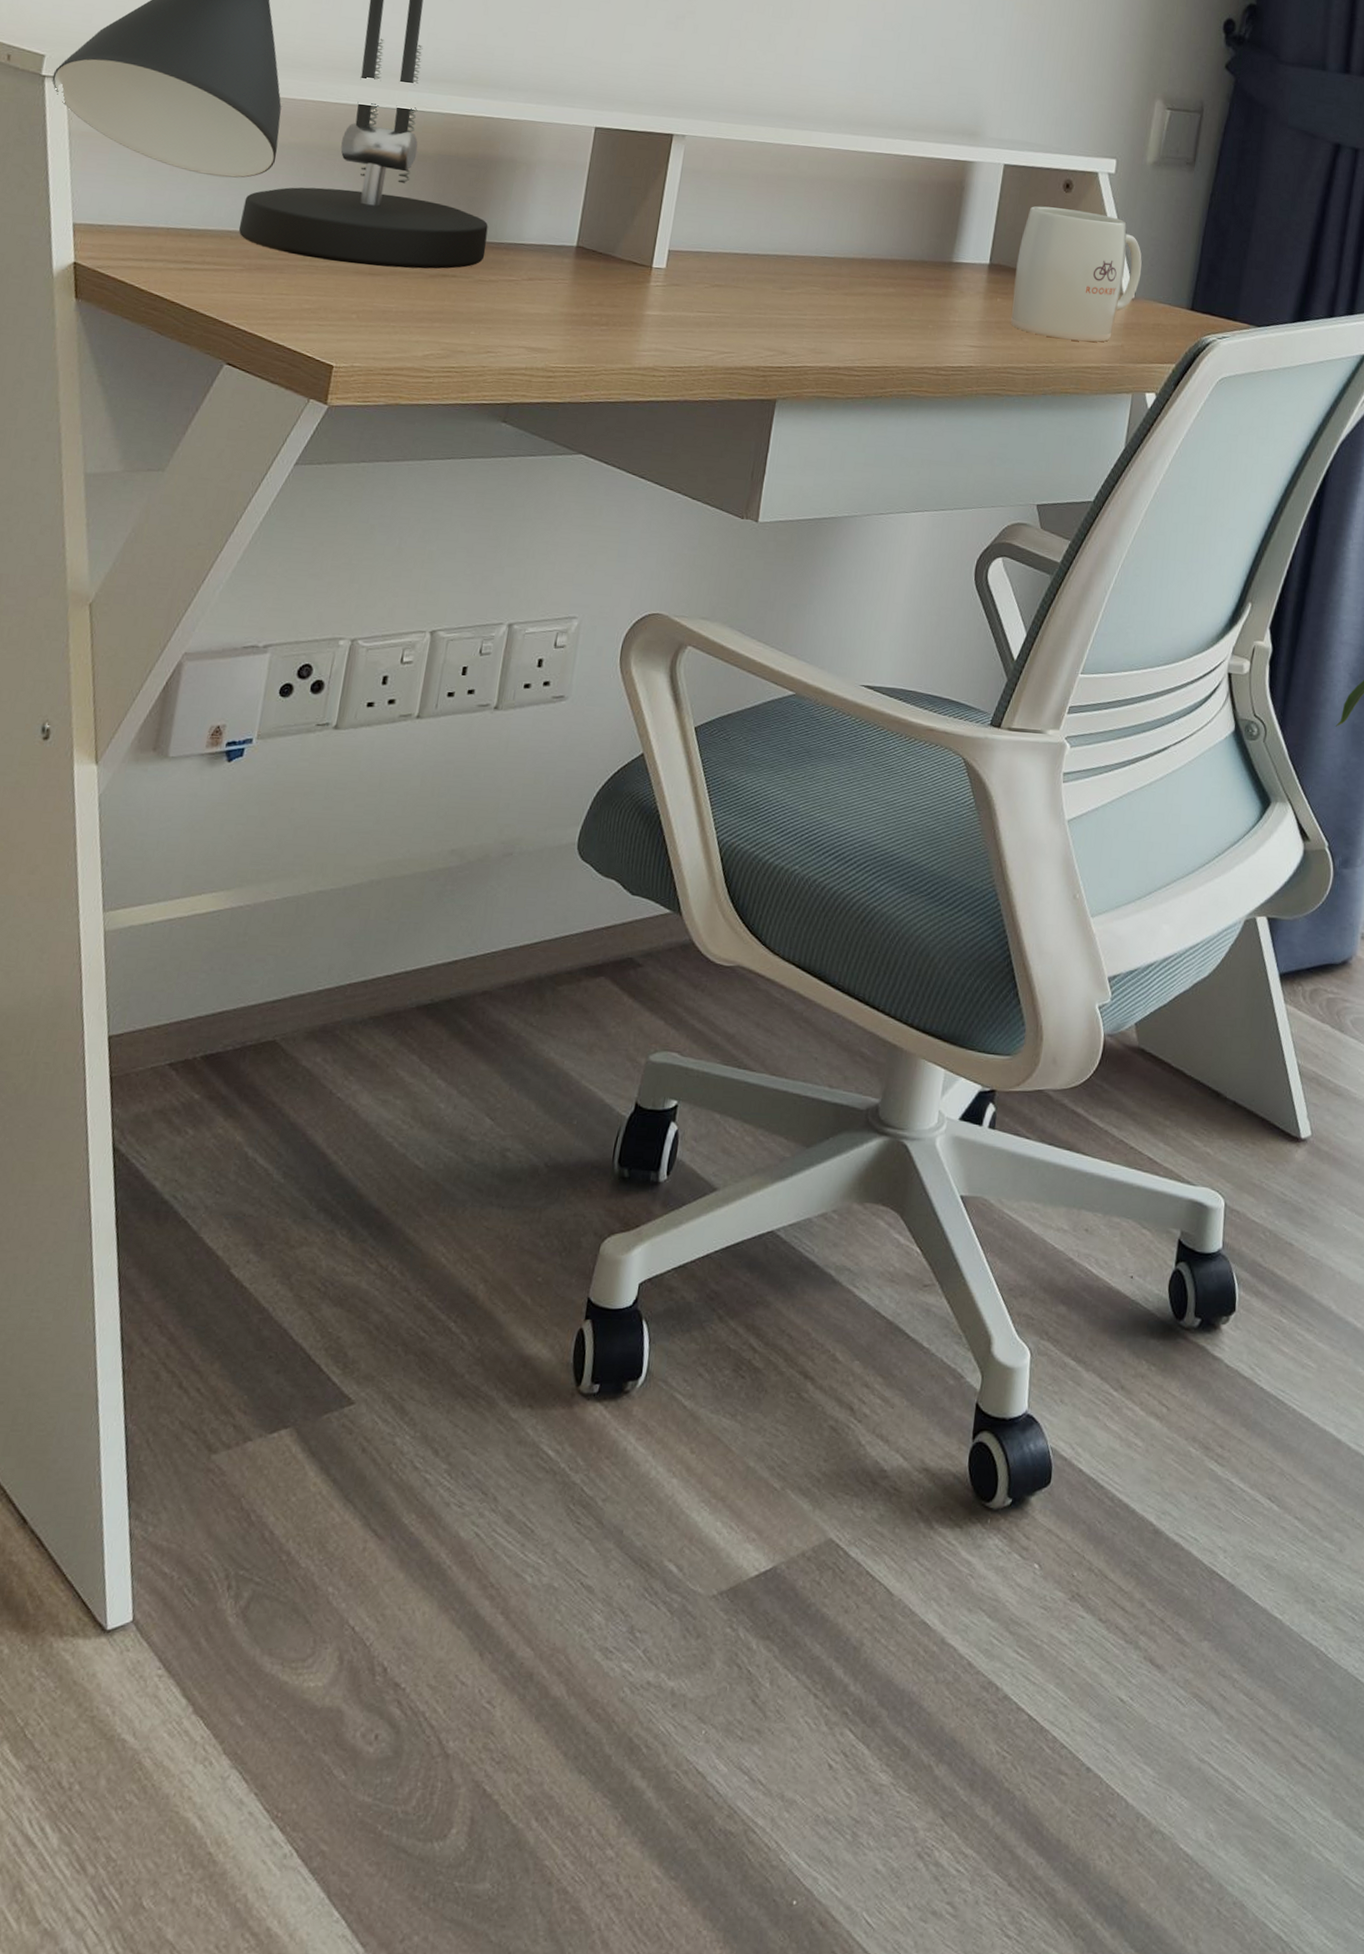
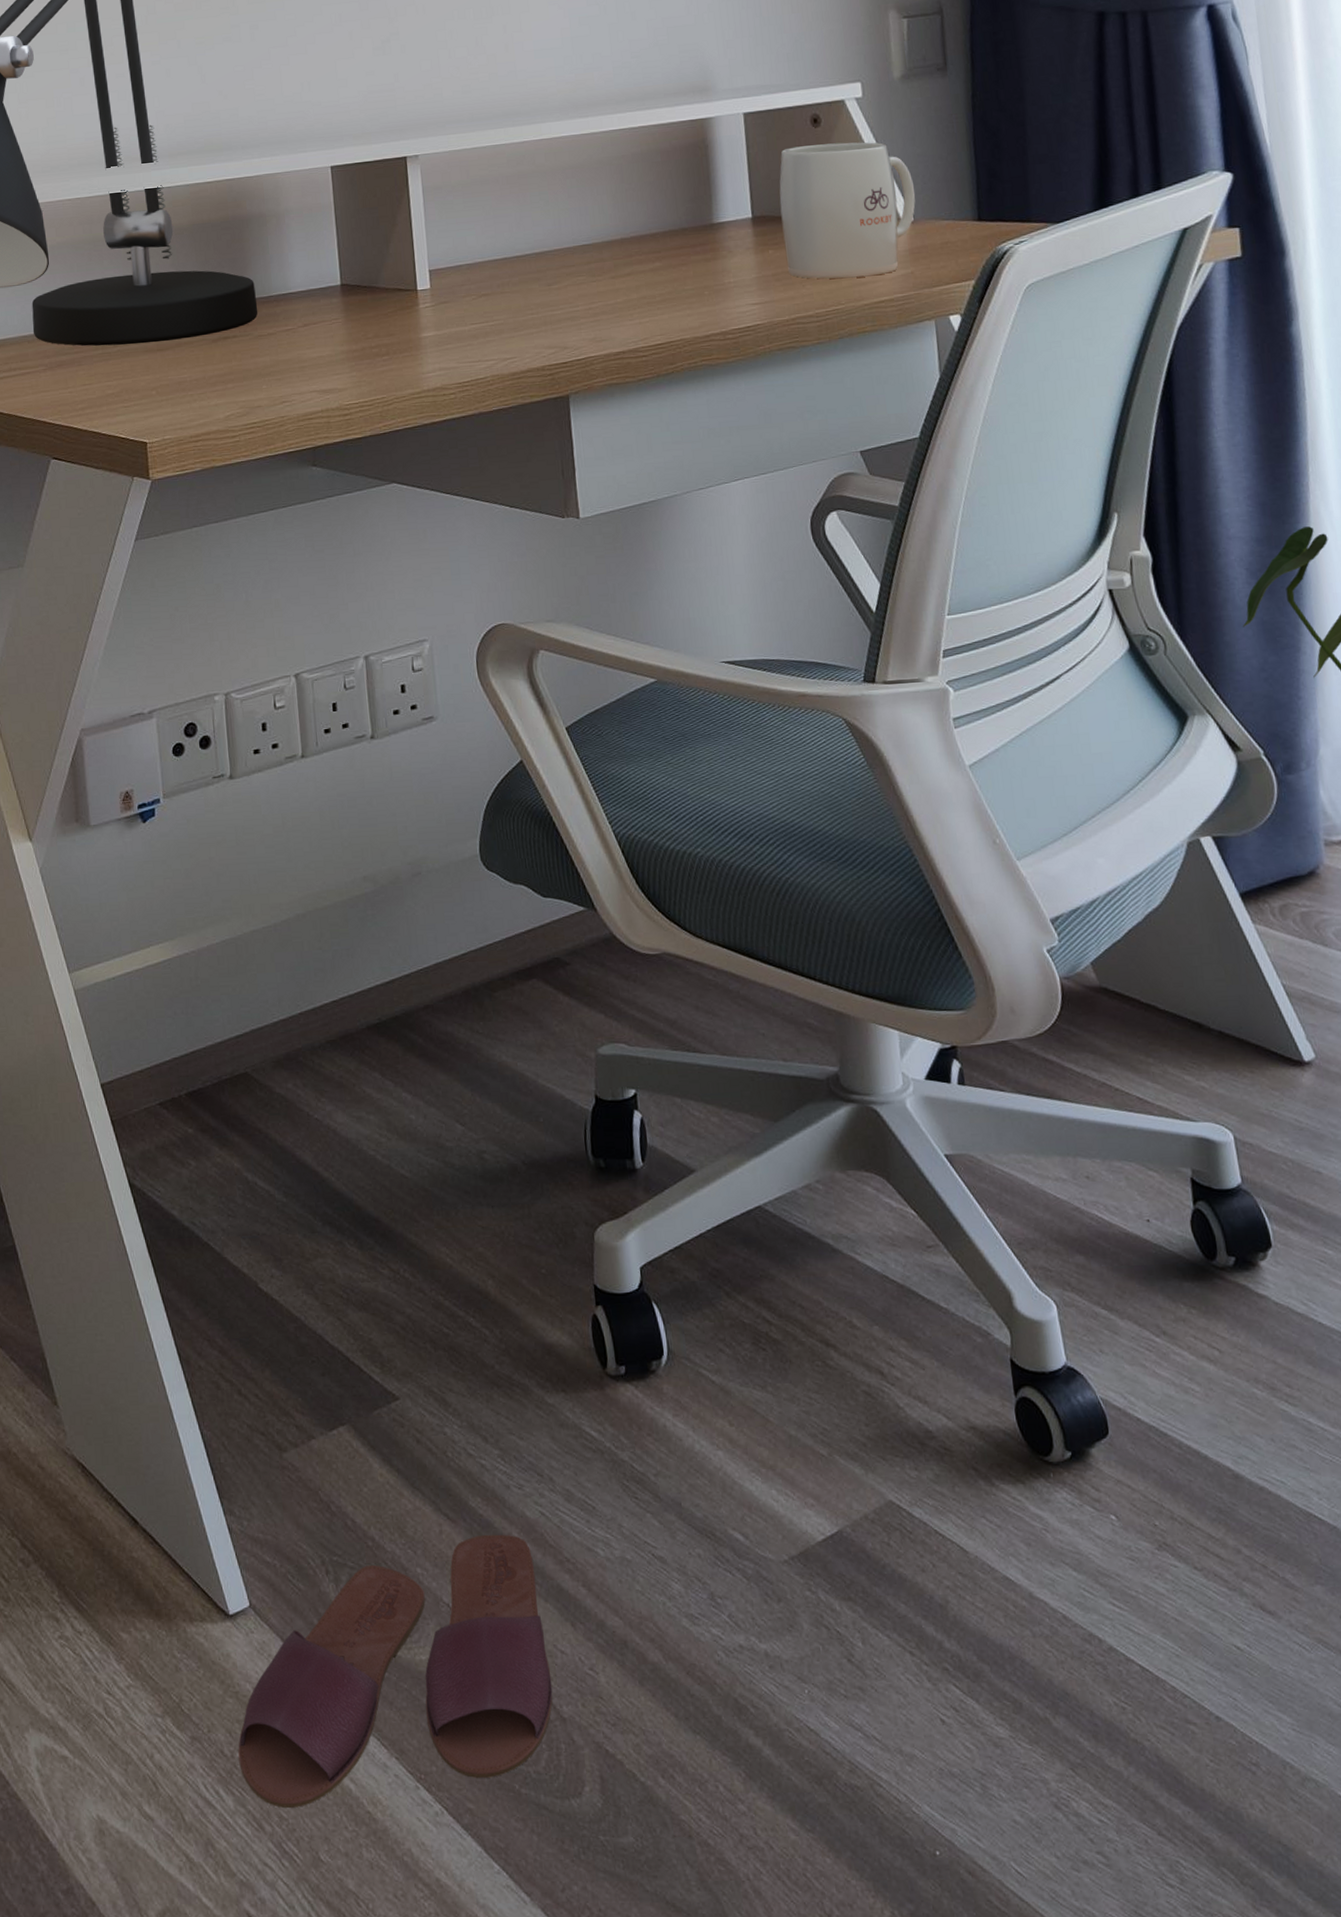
slippers: none [75,1554,456,1847] -> present [238,1534,553,1808]

